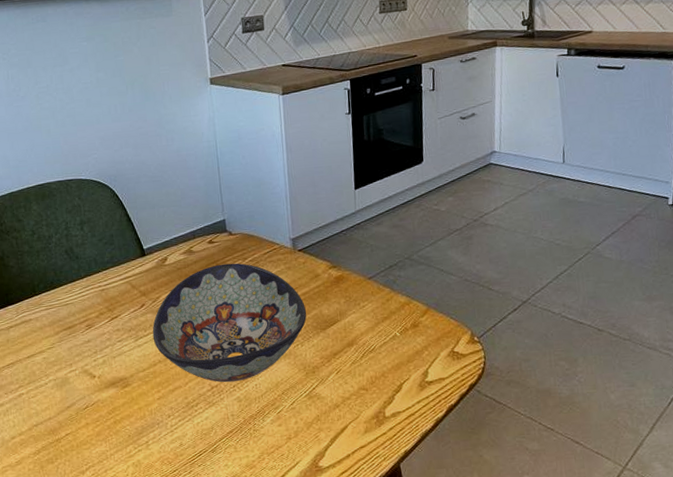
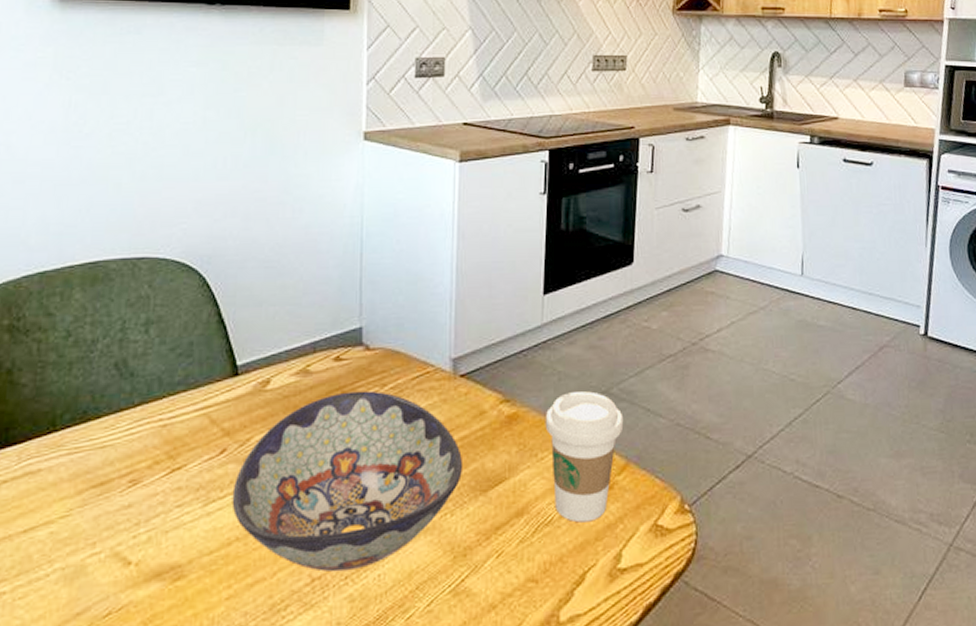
coffee cup: none [363,258,424,350] -> present [545,391,624,523]

